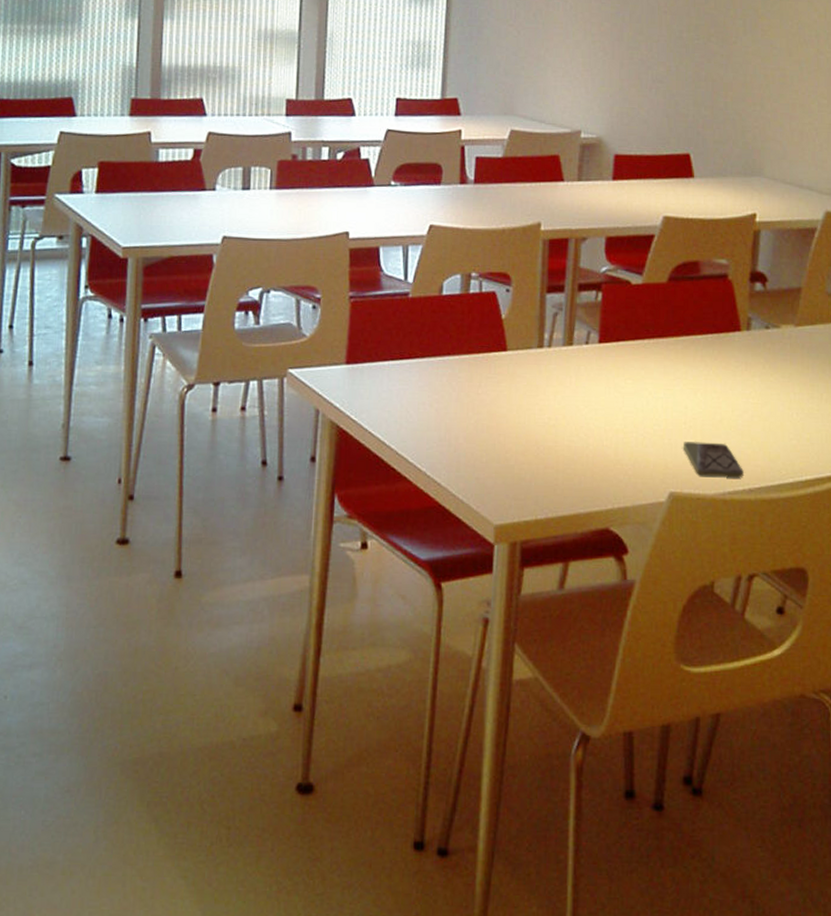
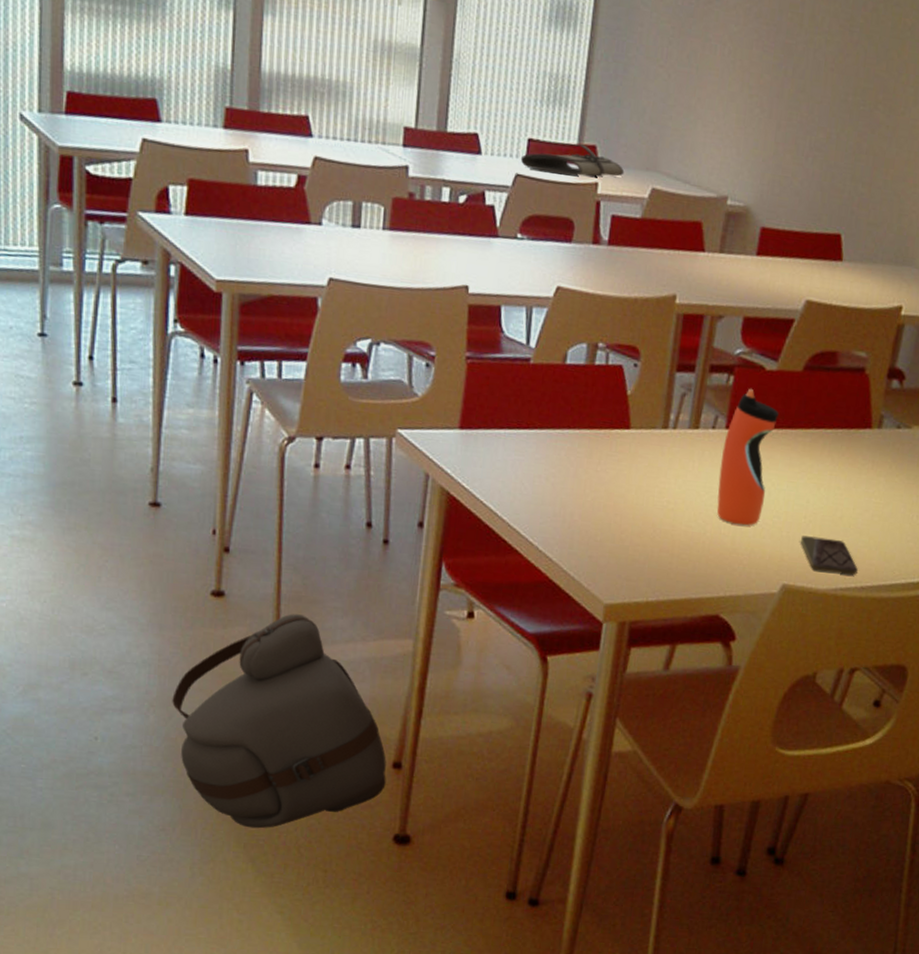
backpack: none [78,557,287,785] -> present [172,614,386,829]
tool roll: none [390,98,485,127] -> present [520,144,625,177]
water bottle: none [596,302,649,436] -> present [717,388,780,526]

